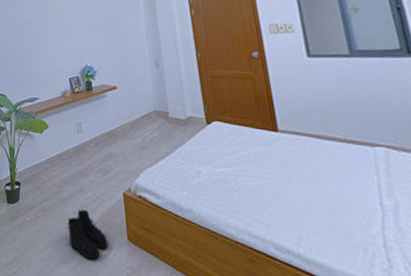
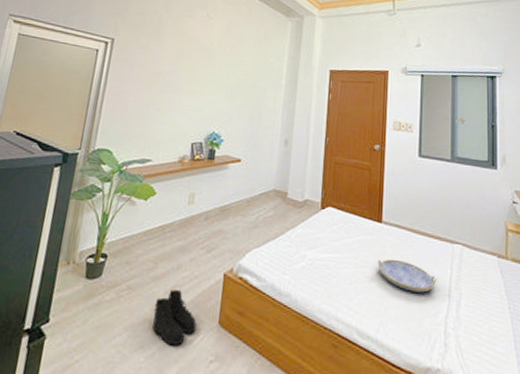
serving tray: none [282,168,362,203] -> present [377,259,437,293]

